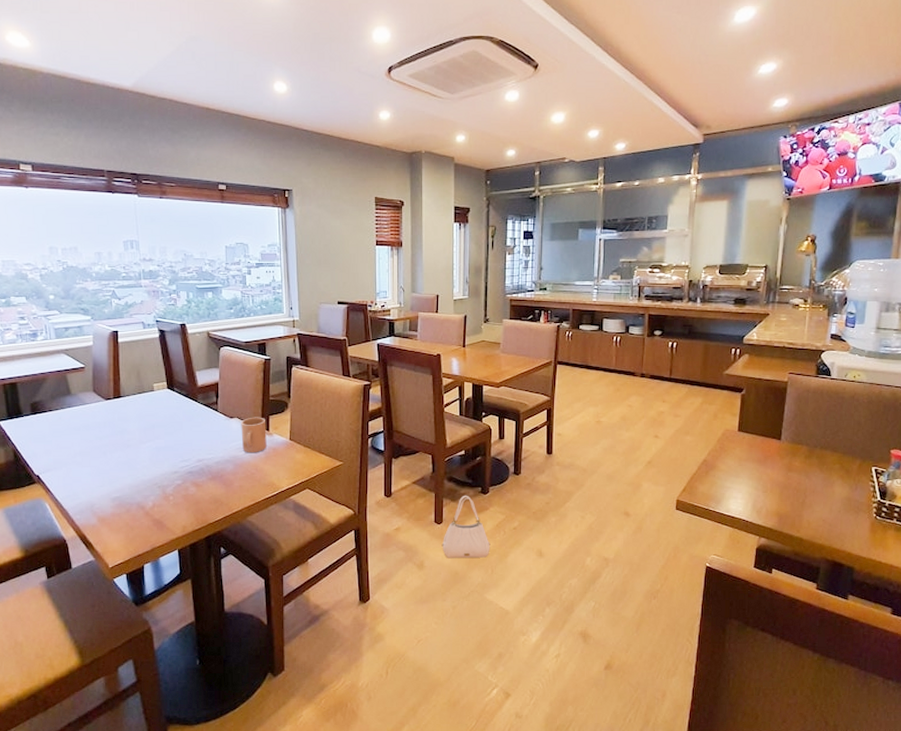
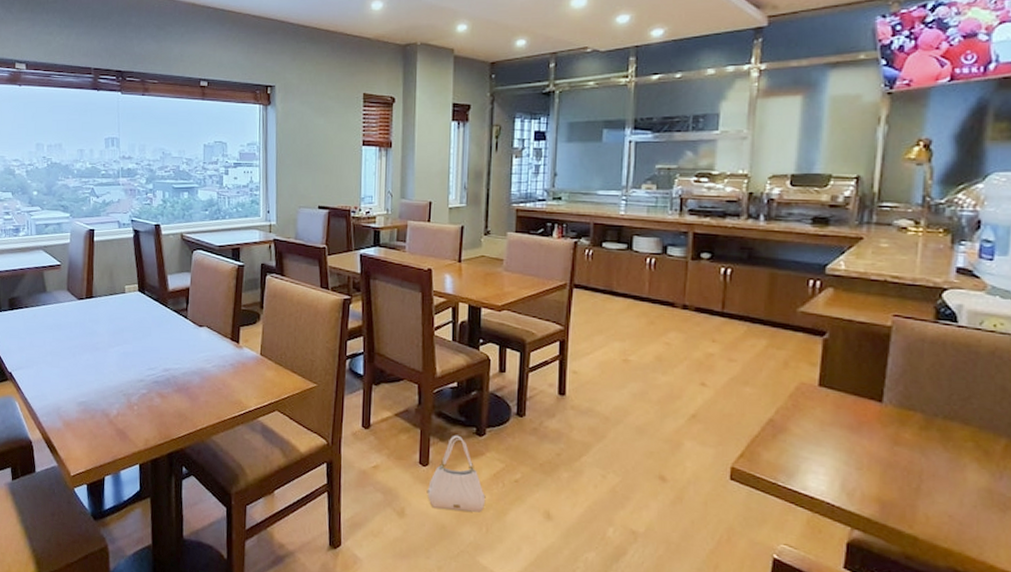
cup: present [241,417,267,453] -> none [209,327,237,367]

